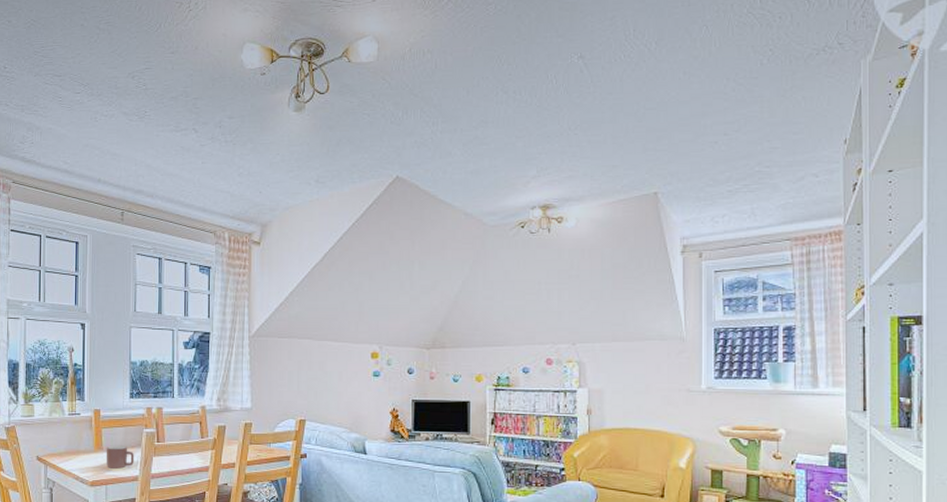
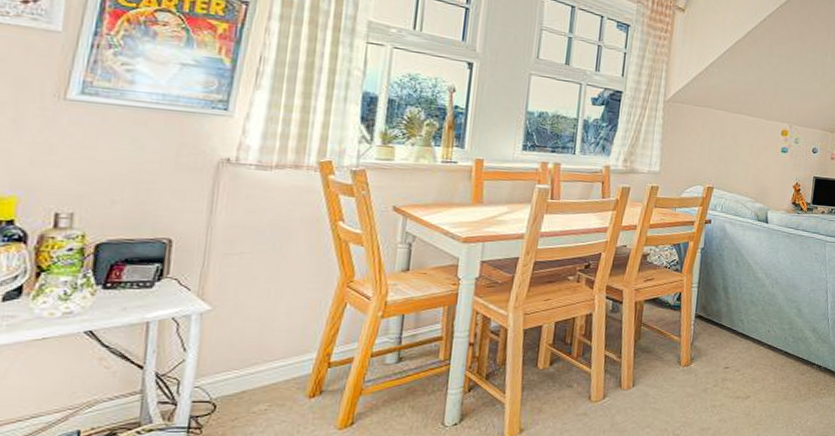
mug: present [106,445,134,471] -> none [485,199,522,228]

